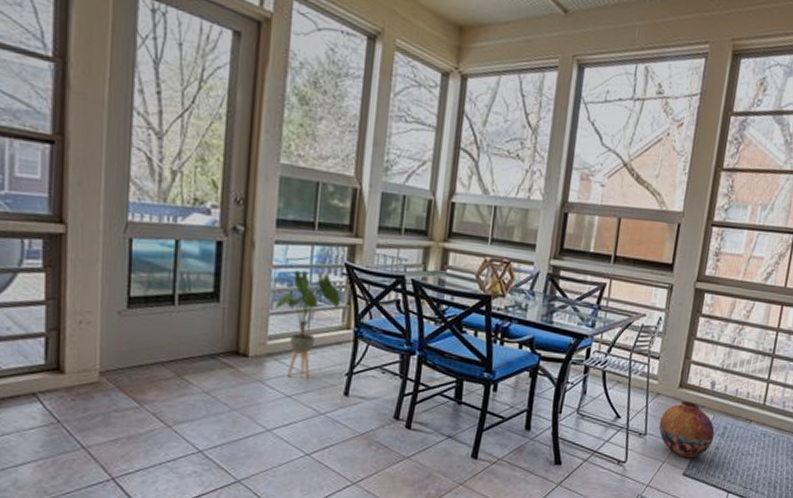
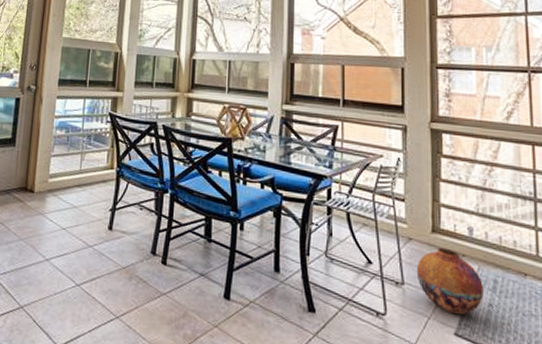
house plant: present [273,270,340,379] -> none [54,119,105,213]

